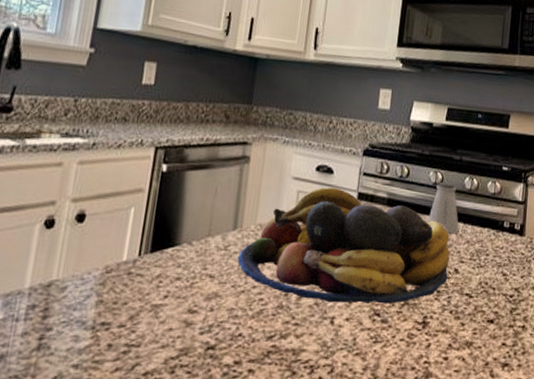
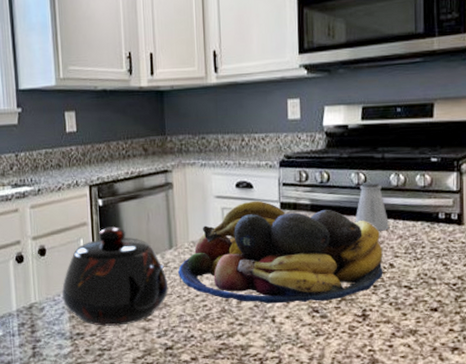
teapot: none [93,196,224,318] -> present [61,225,169,327]

